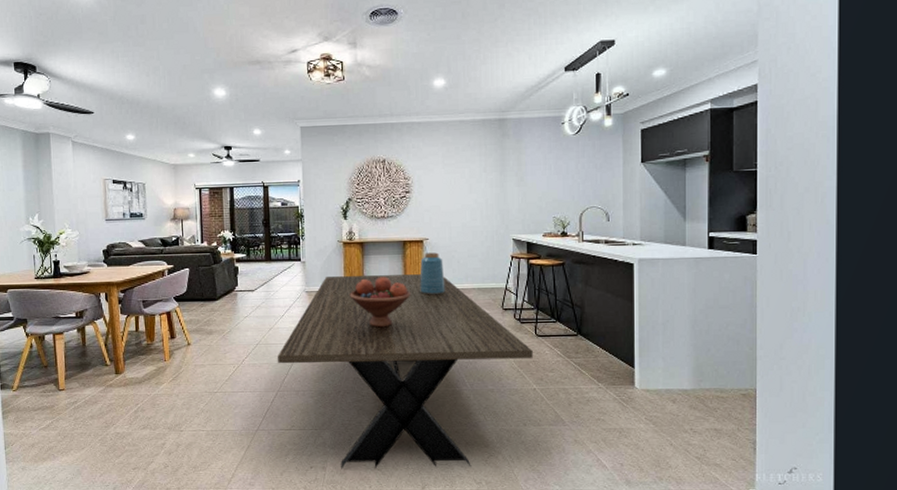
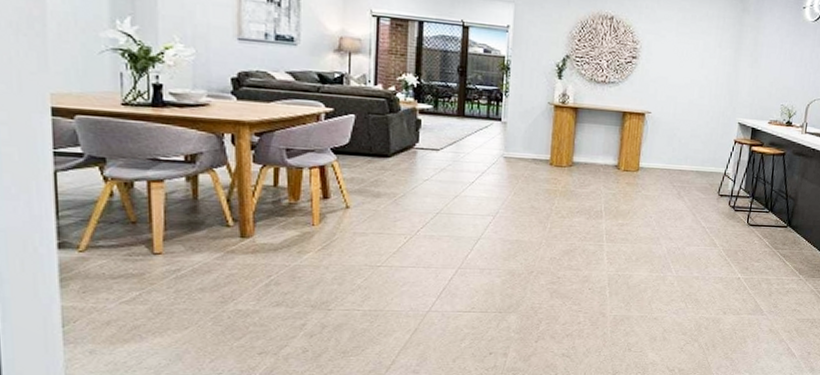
dining table: present [277,274,533,468] -> none [460,142,743,355]
fruit bowl: present [349,276,411,328] -> none [555,148,625,205]
vase: present [420,252,445,295] -> none [635,127,664,175]

